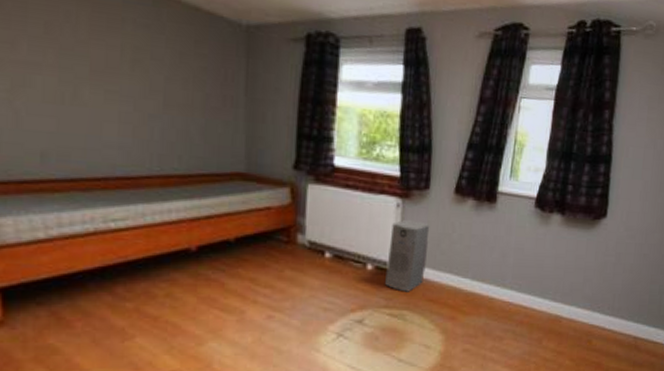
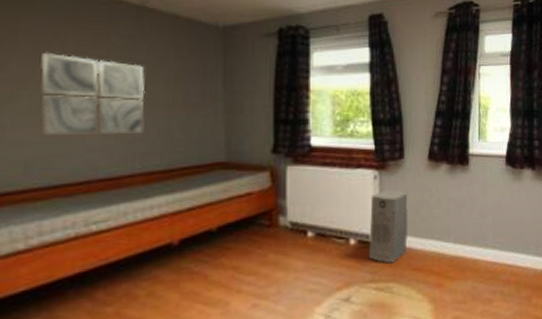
wall art: none [51,34,163,135] -> present [39,52,146,135]

